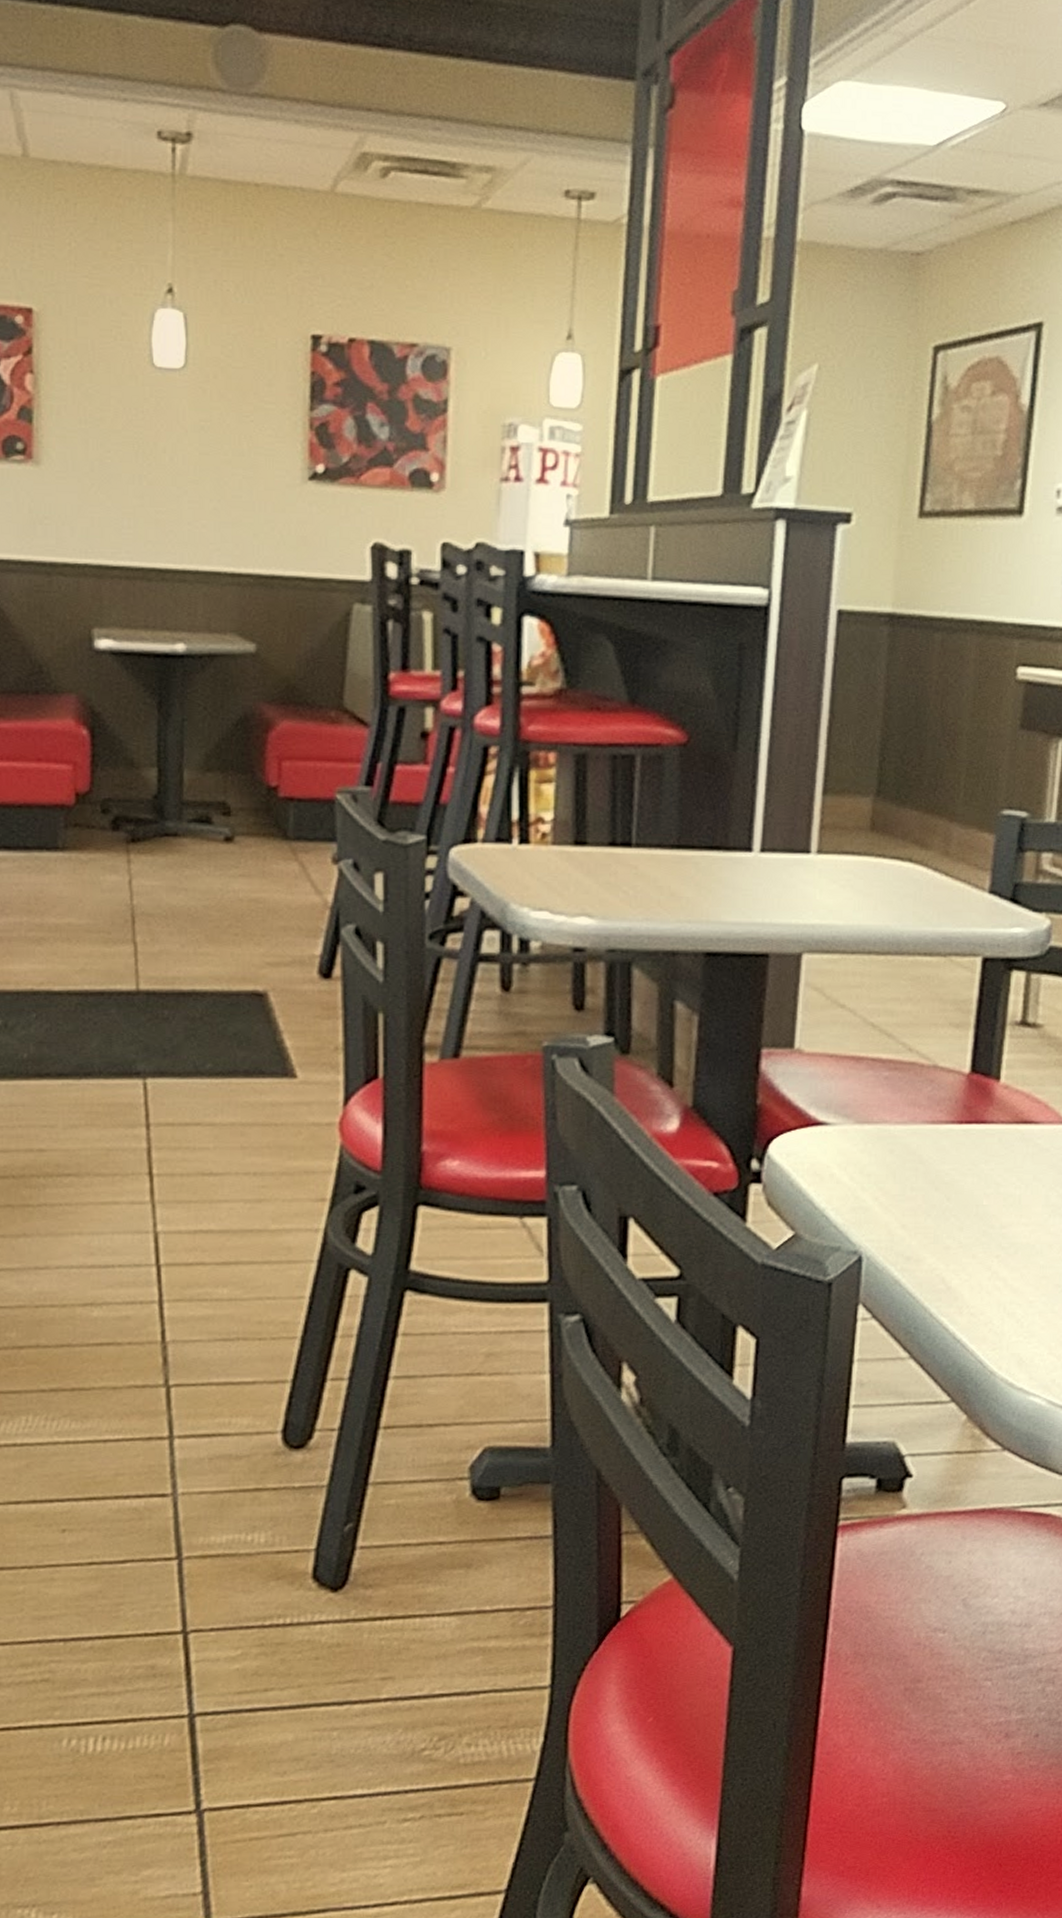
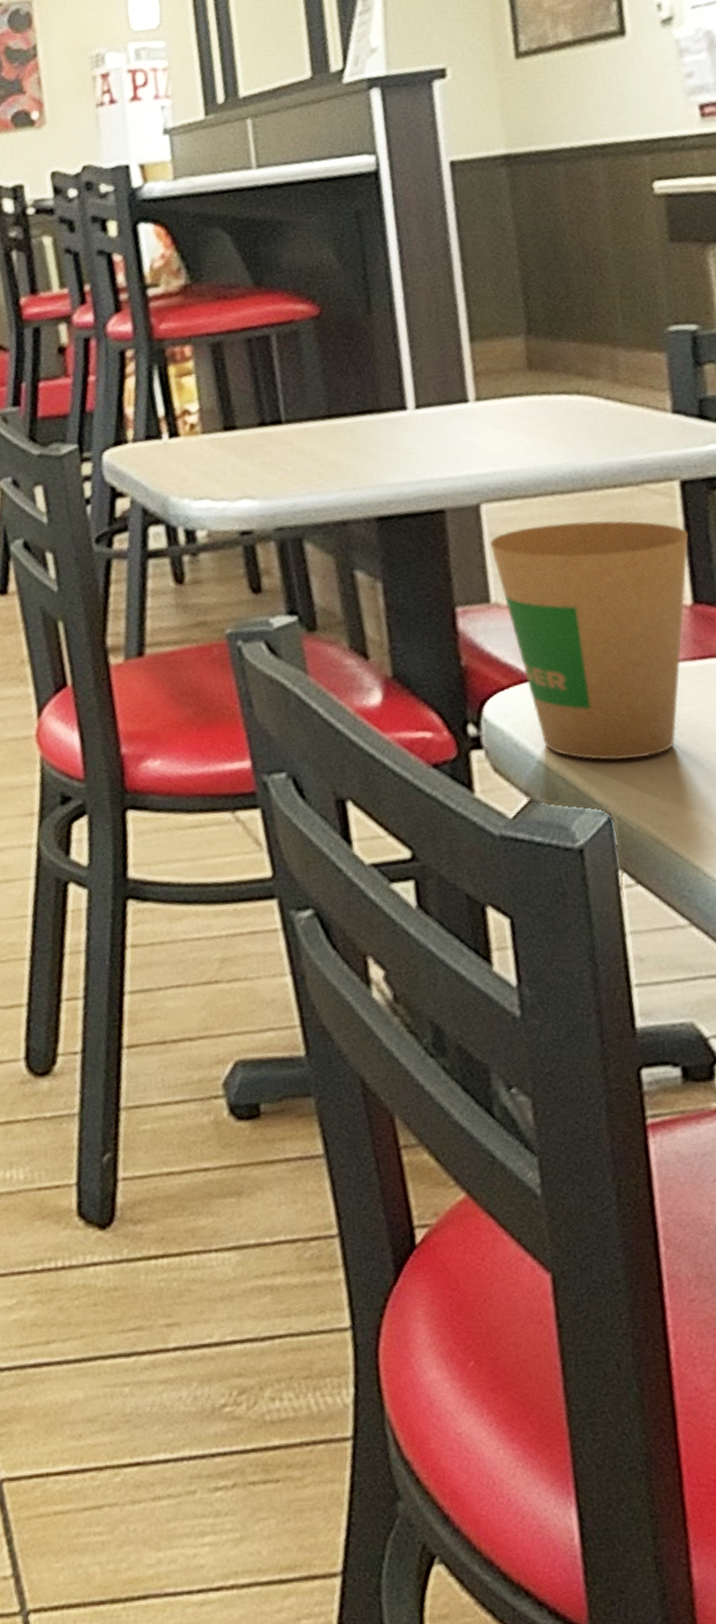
paper cup: none [804,981,979,1207] -> present [490,520,689,761]

